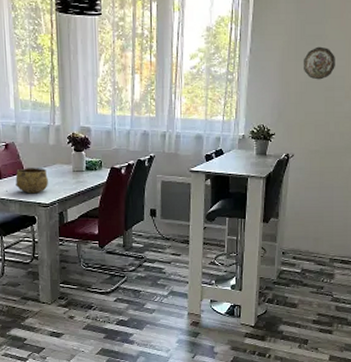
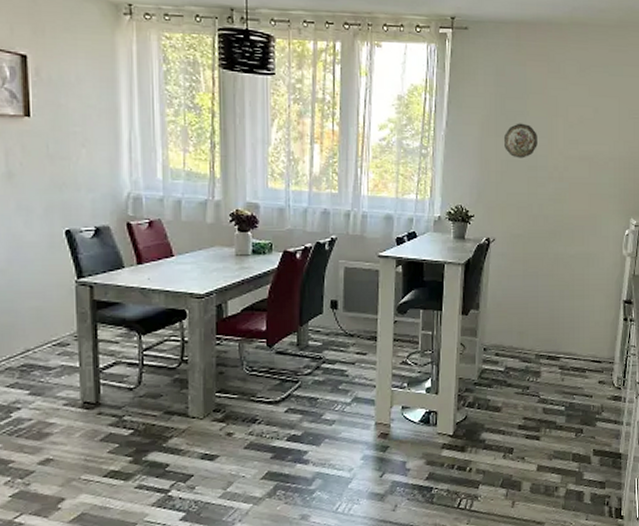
decorative bowl: present [15,168,48,194] -> none [161,250,204,282]

